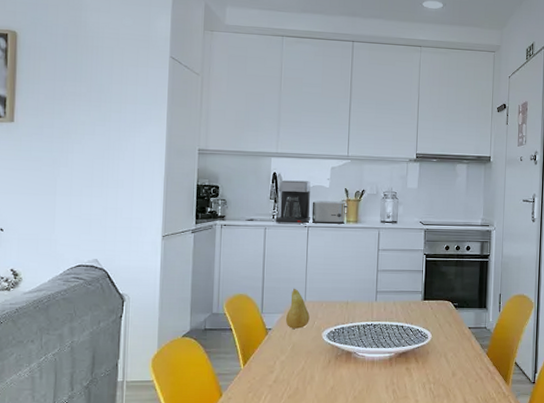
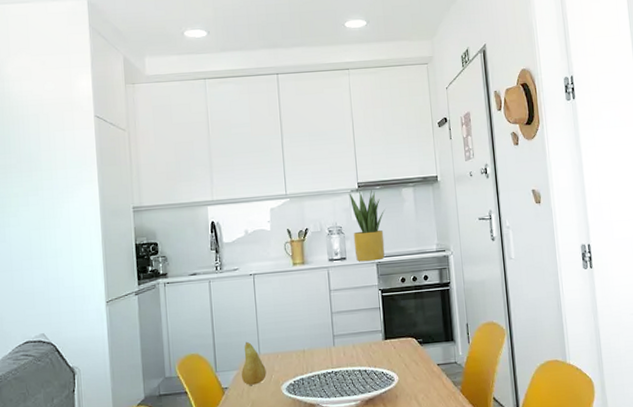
coffee maker: present [275,180,311,225] -> none [218,226,255,275]
toaster: present [311,200,348,225] -> none [255,243,292,271]
planter: none [406,162,439,228] -> present [349,190,385,262]

